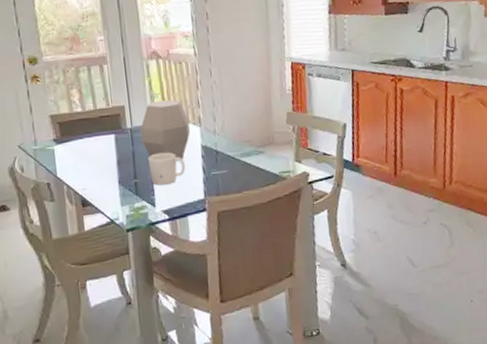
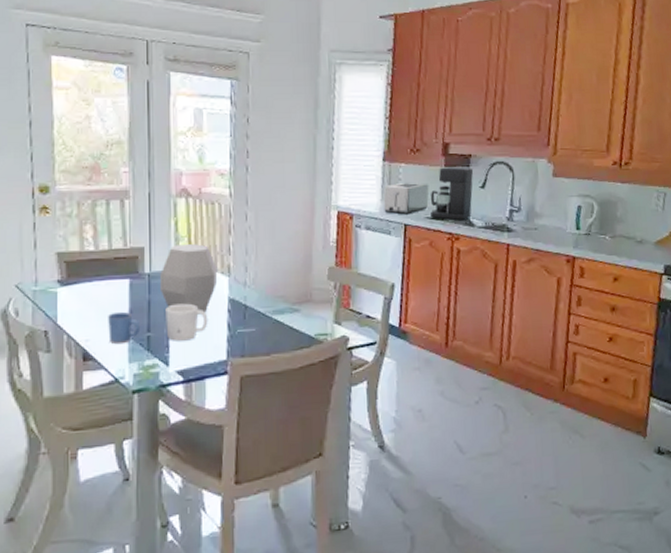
mug: none [99,162,129,191] -> present [108,311,141,345]
toaster: none [331,31,373,62] -> present [383,182,429,215]
coffee maker: none [374,14,412,64] -> present [430,167,473,221]

